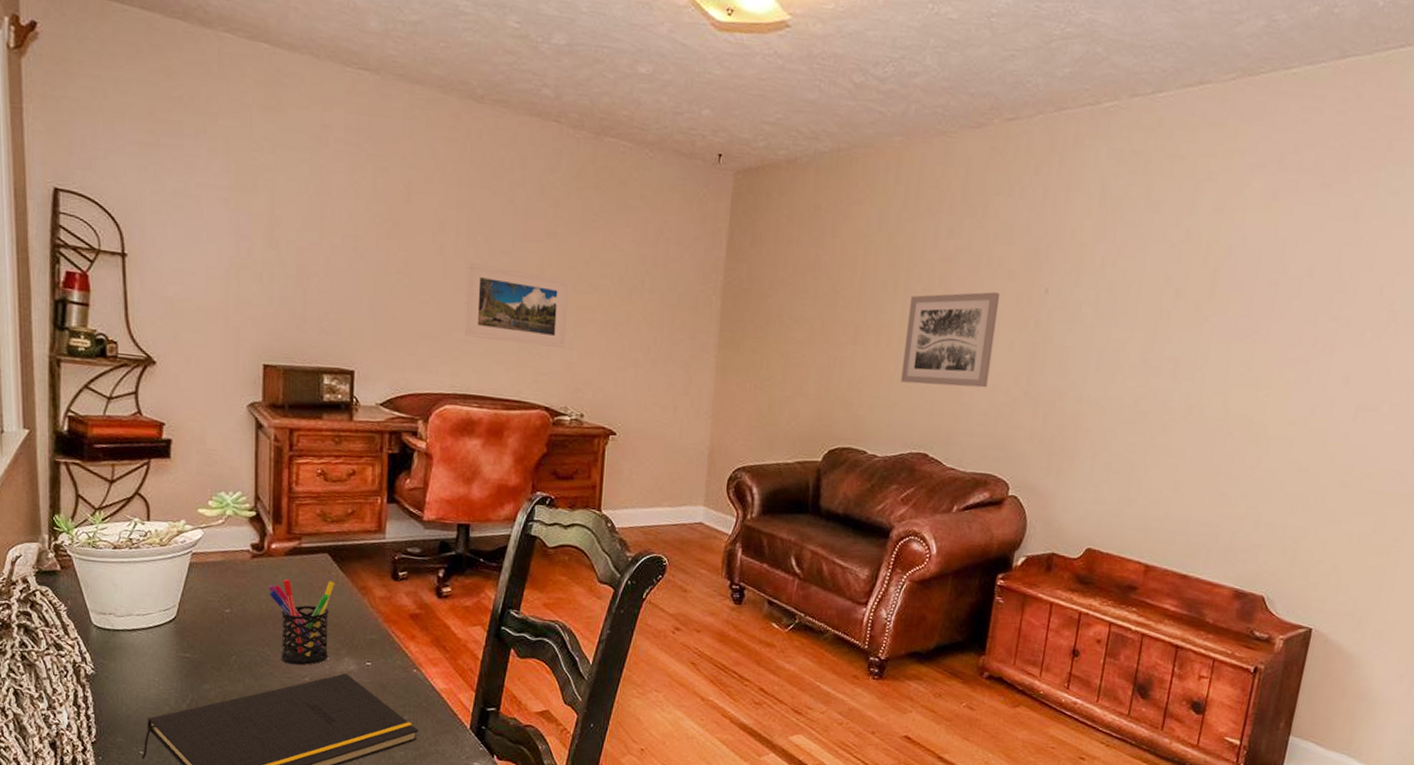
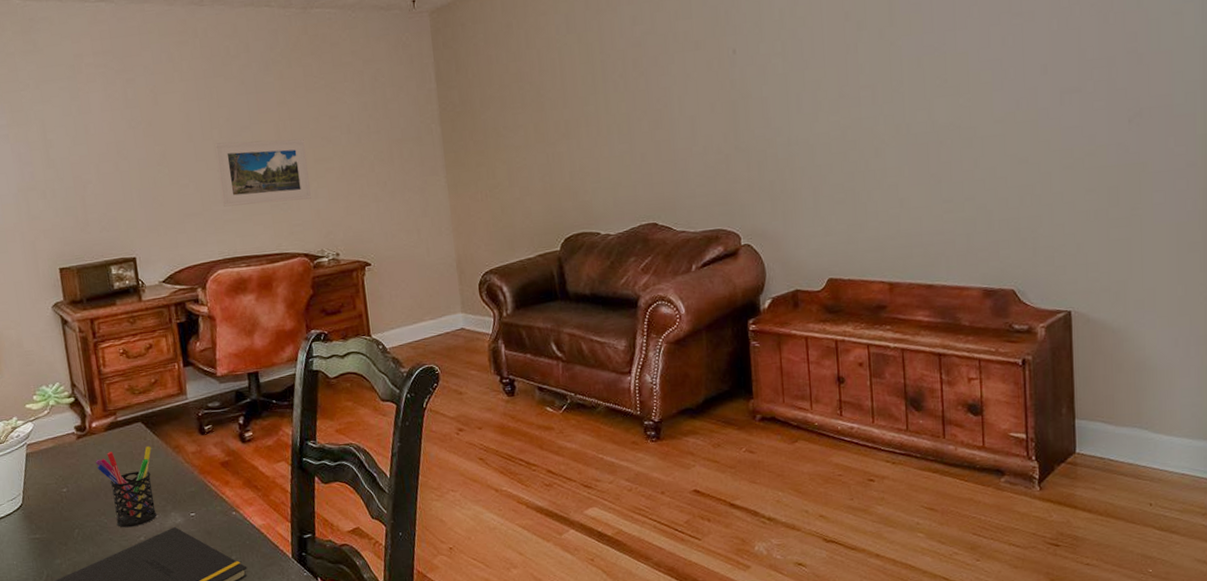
wall art: present [900,291,1001,388] -> none [610,63,699,163]

